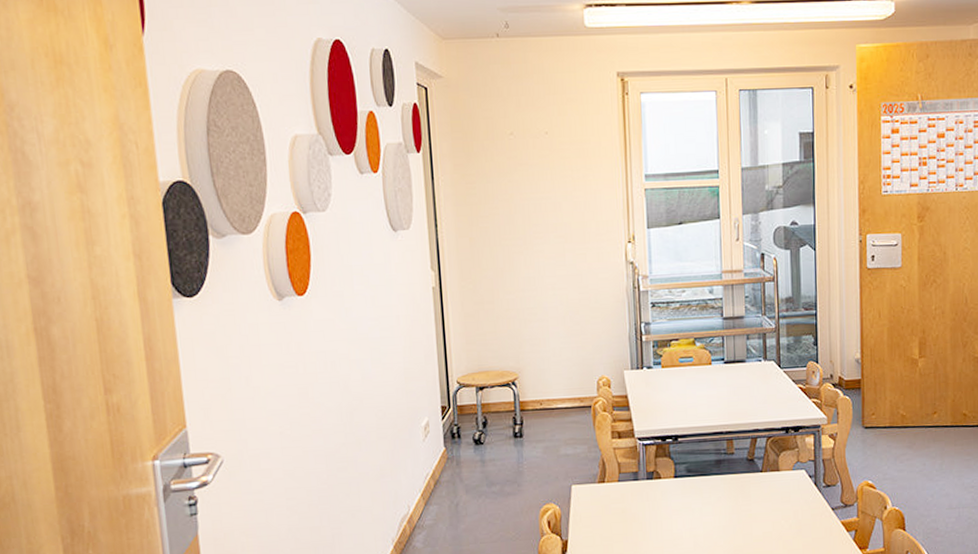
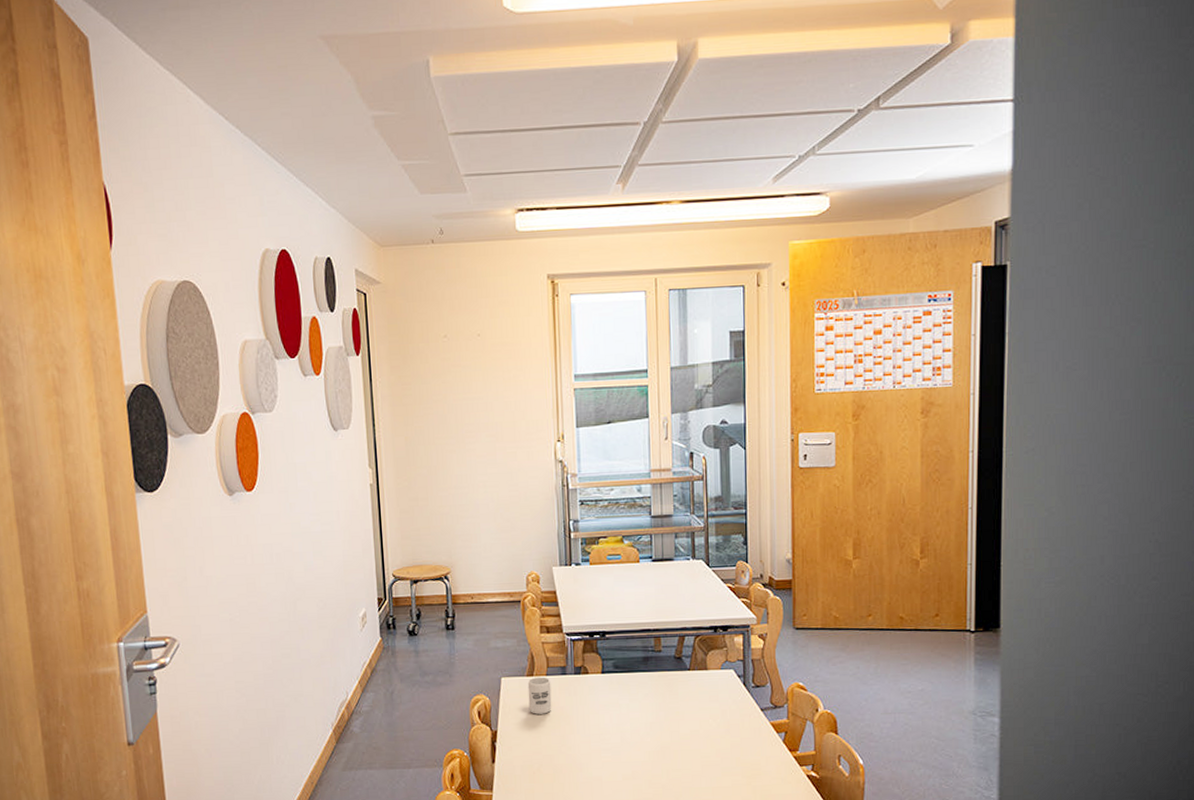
cup: none [599,483,624,522] -> present [527,677,552,714]

